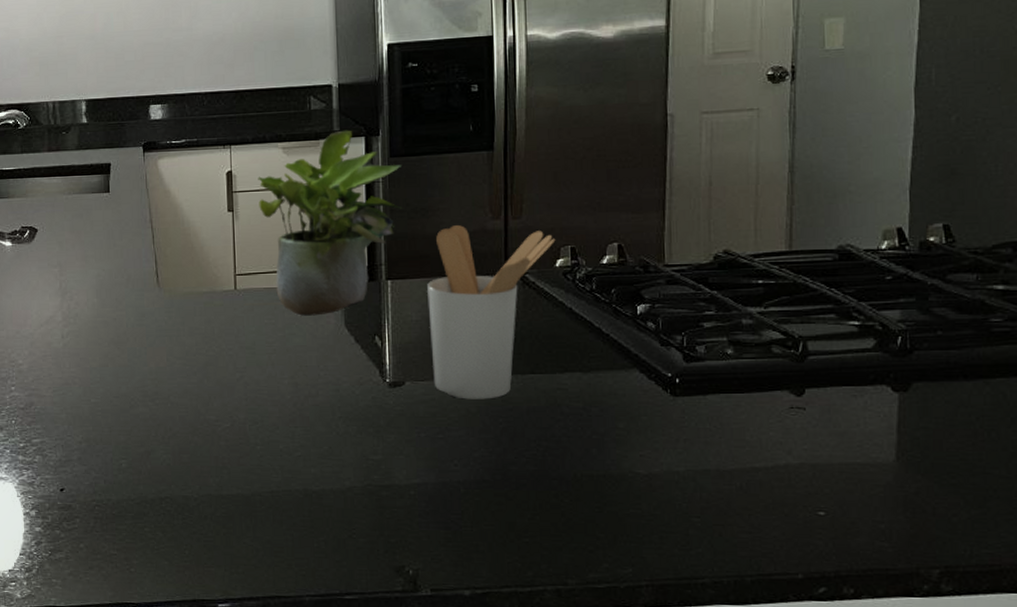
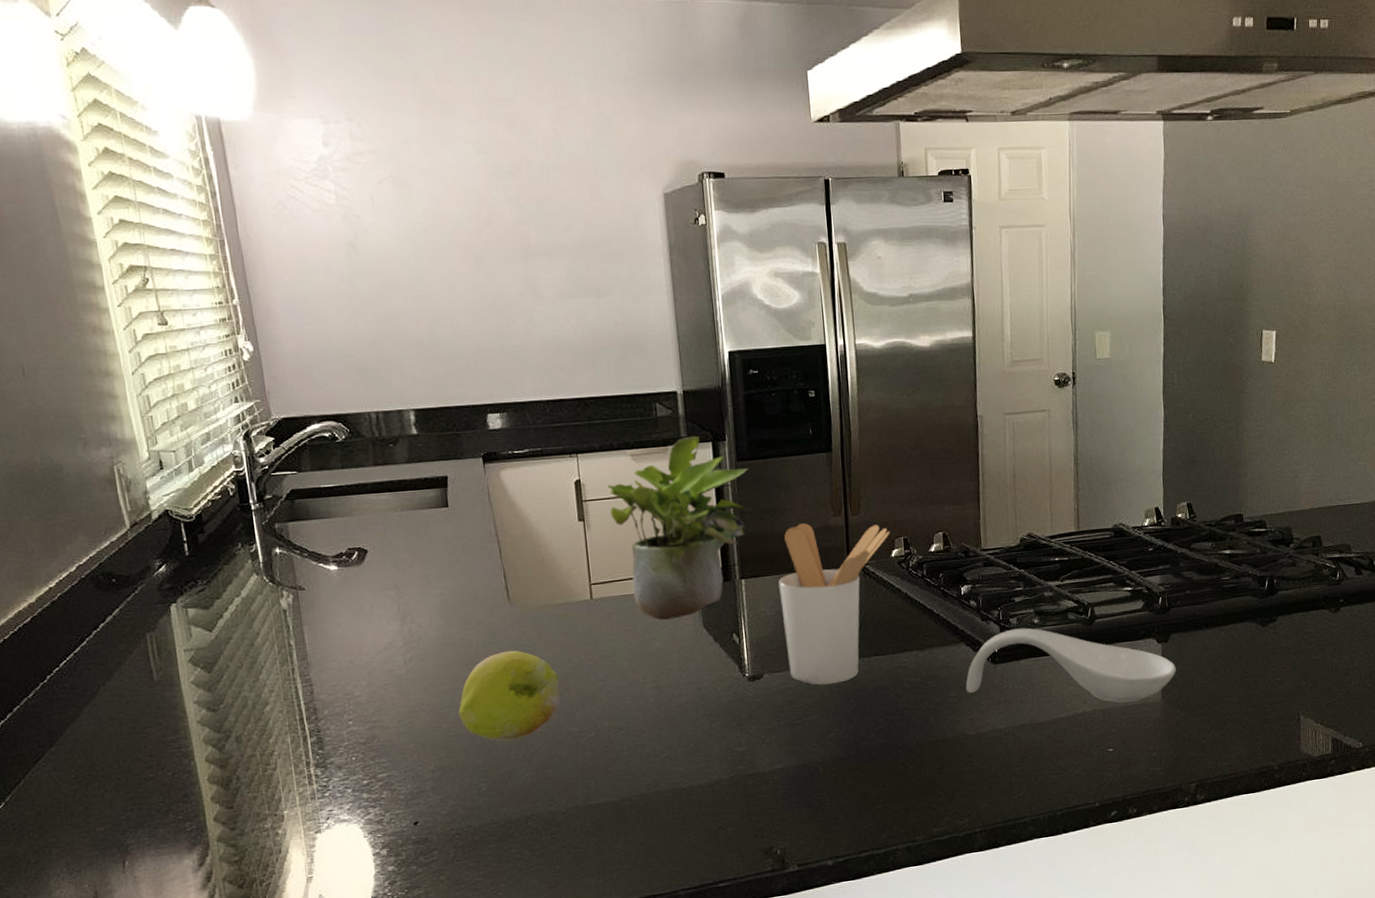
fruit: none [106,333,200,421] -> present [458,650,561,741]
spoon rest: none [637,358,918,459] -> present [965,628,1176,703]

